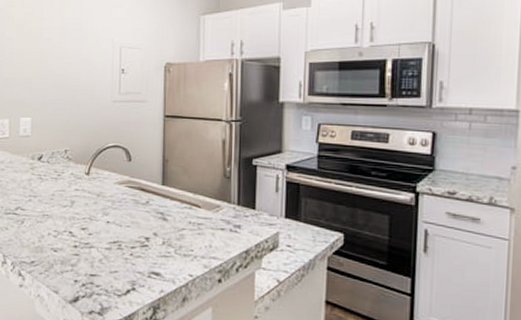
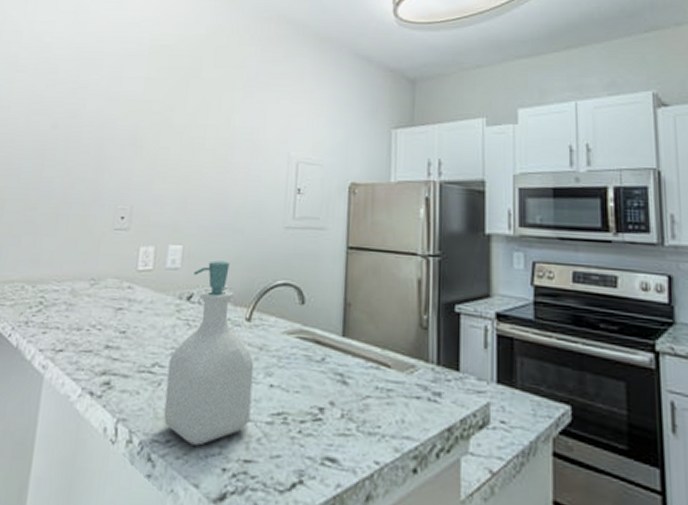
soap bottle: none [28,129,94,265] -> present [163,260,254,446]

